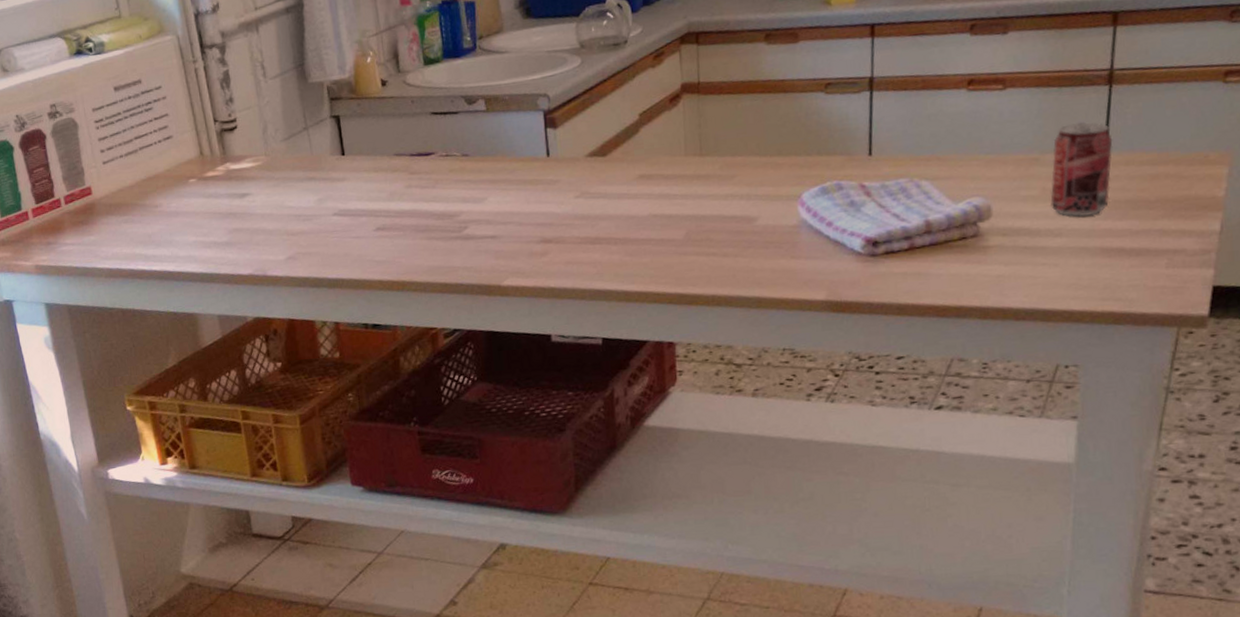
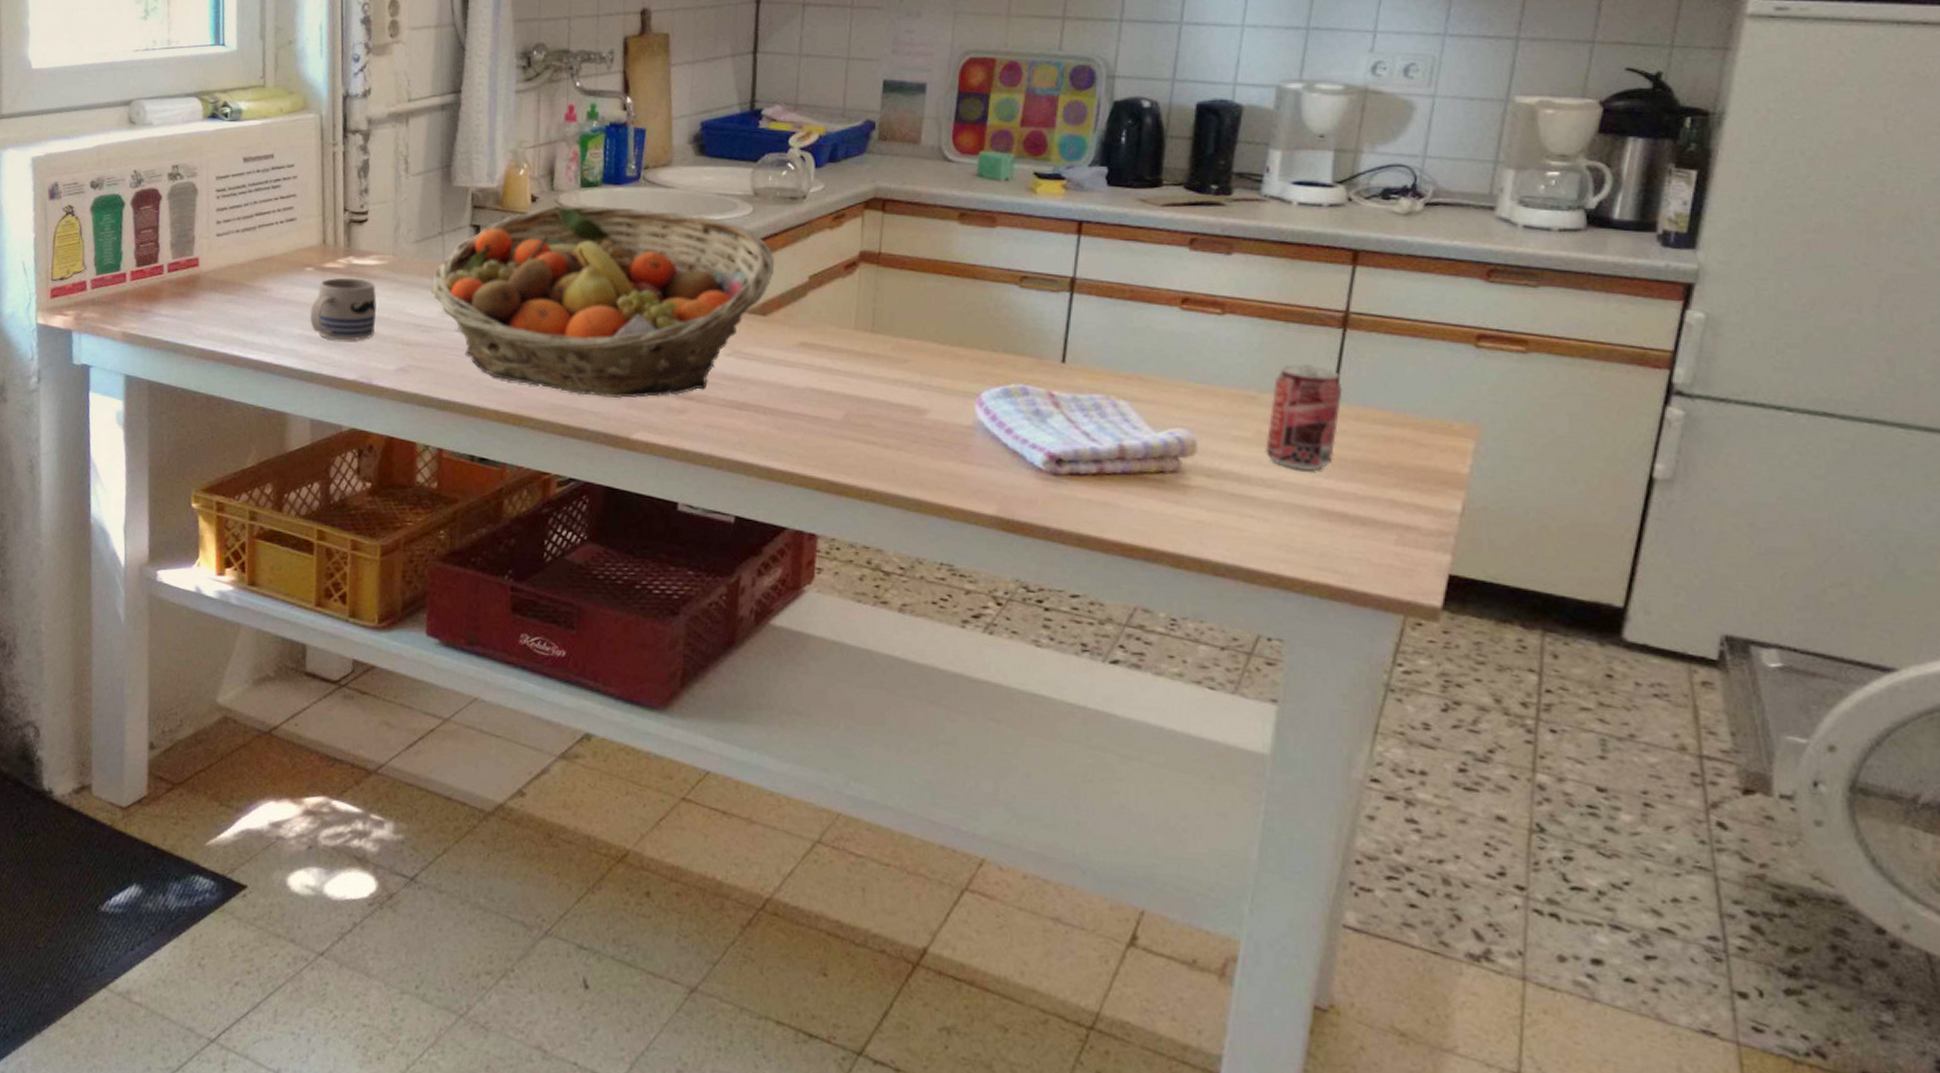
mug: none [200,181,261,241] -> present [309,277,377,341]
fruit basket: none [304,74,608,255] -> present [430,205,775,398]

